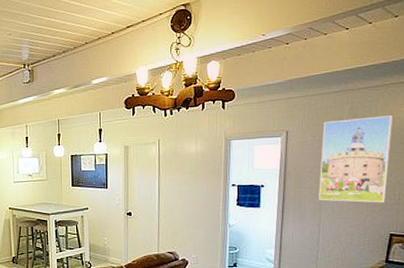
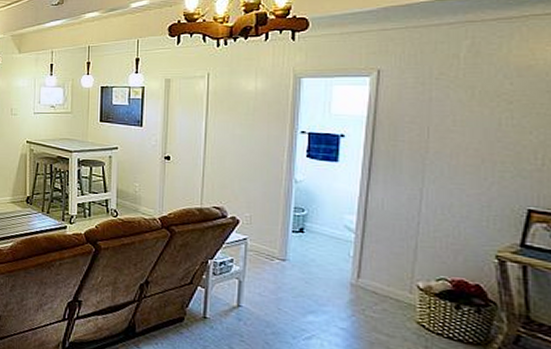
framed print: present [319,115,392,203] -> none [422,55,533,168]

